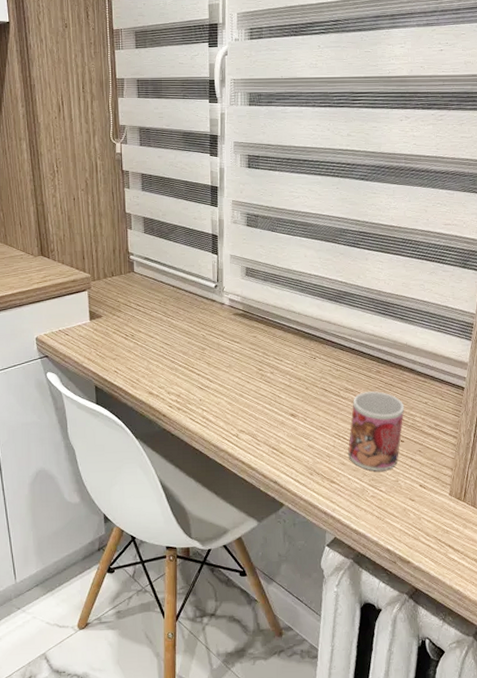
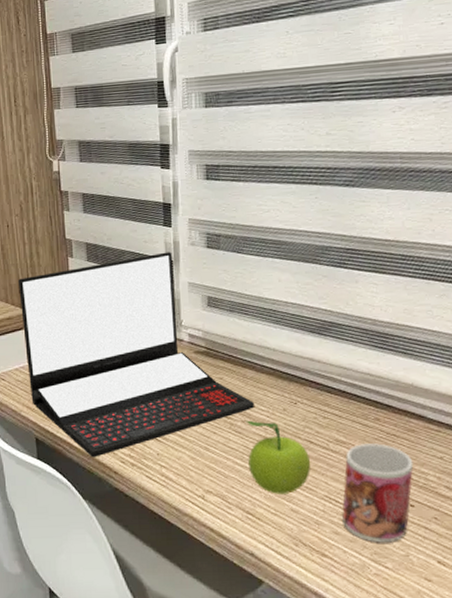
laptop: none [83,228,281,403] -> present [18,252,254,458]
fruit: none [274,372,325,433] -> present [246,420,311,494]

